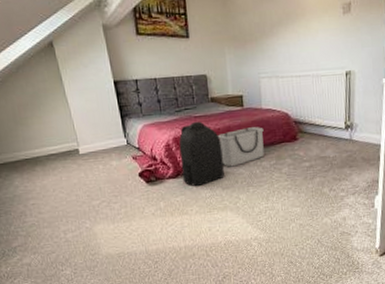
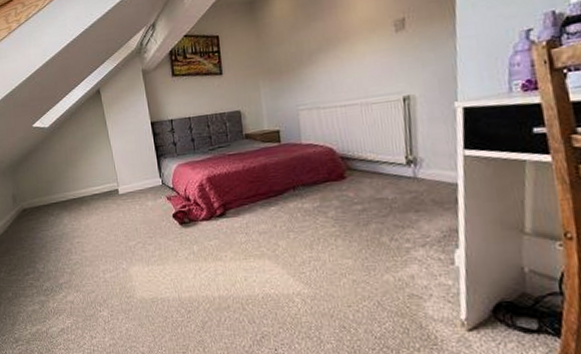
backpack: present [179,121,225,187] -> none [212,159,261,231]
storage bin: present [218,127,264,167] -> none [253,164,306,209]

